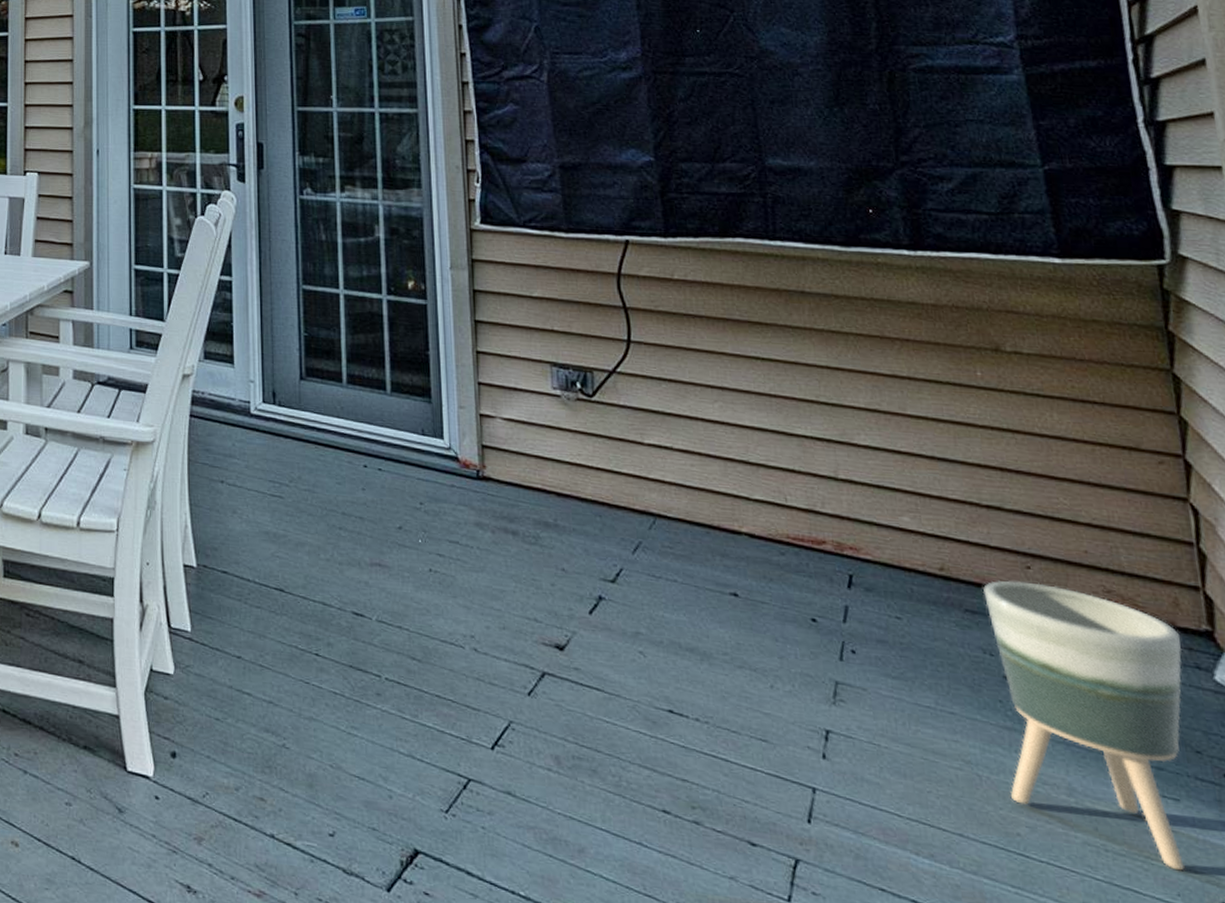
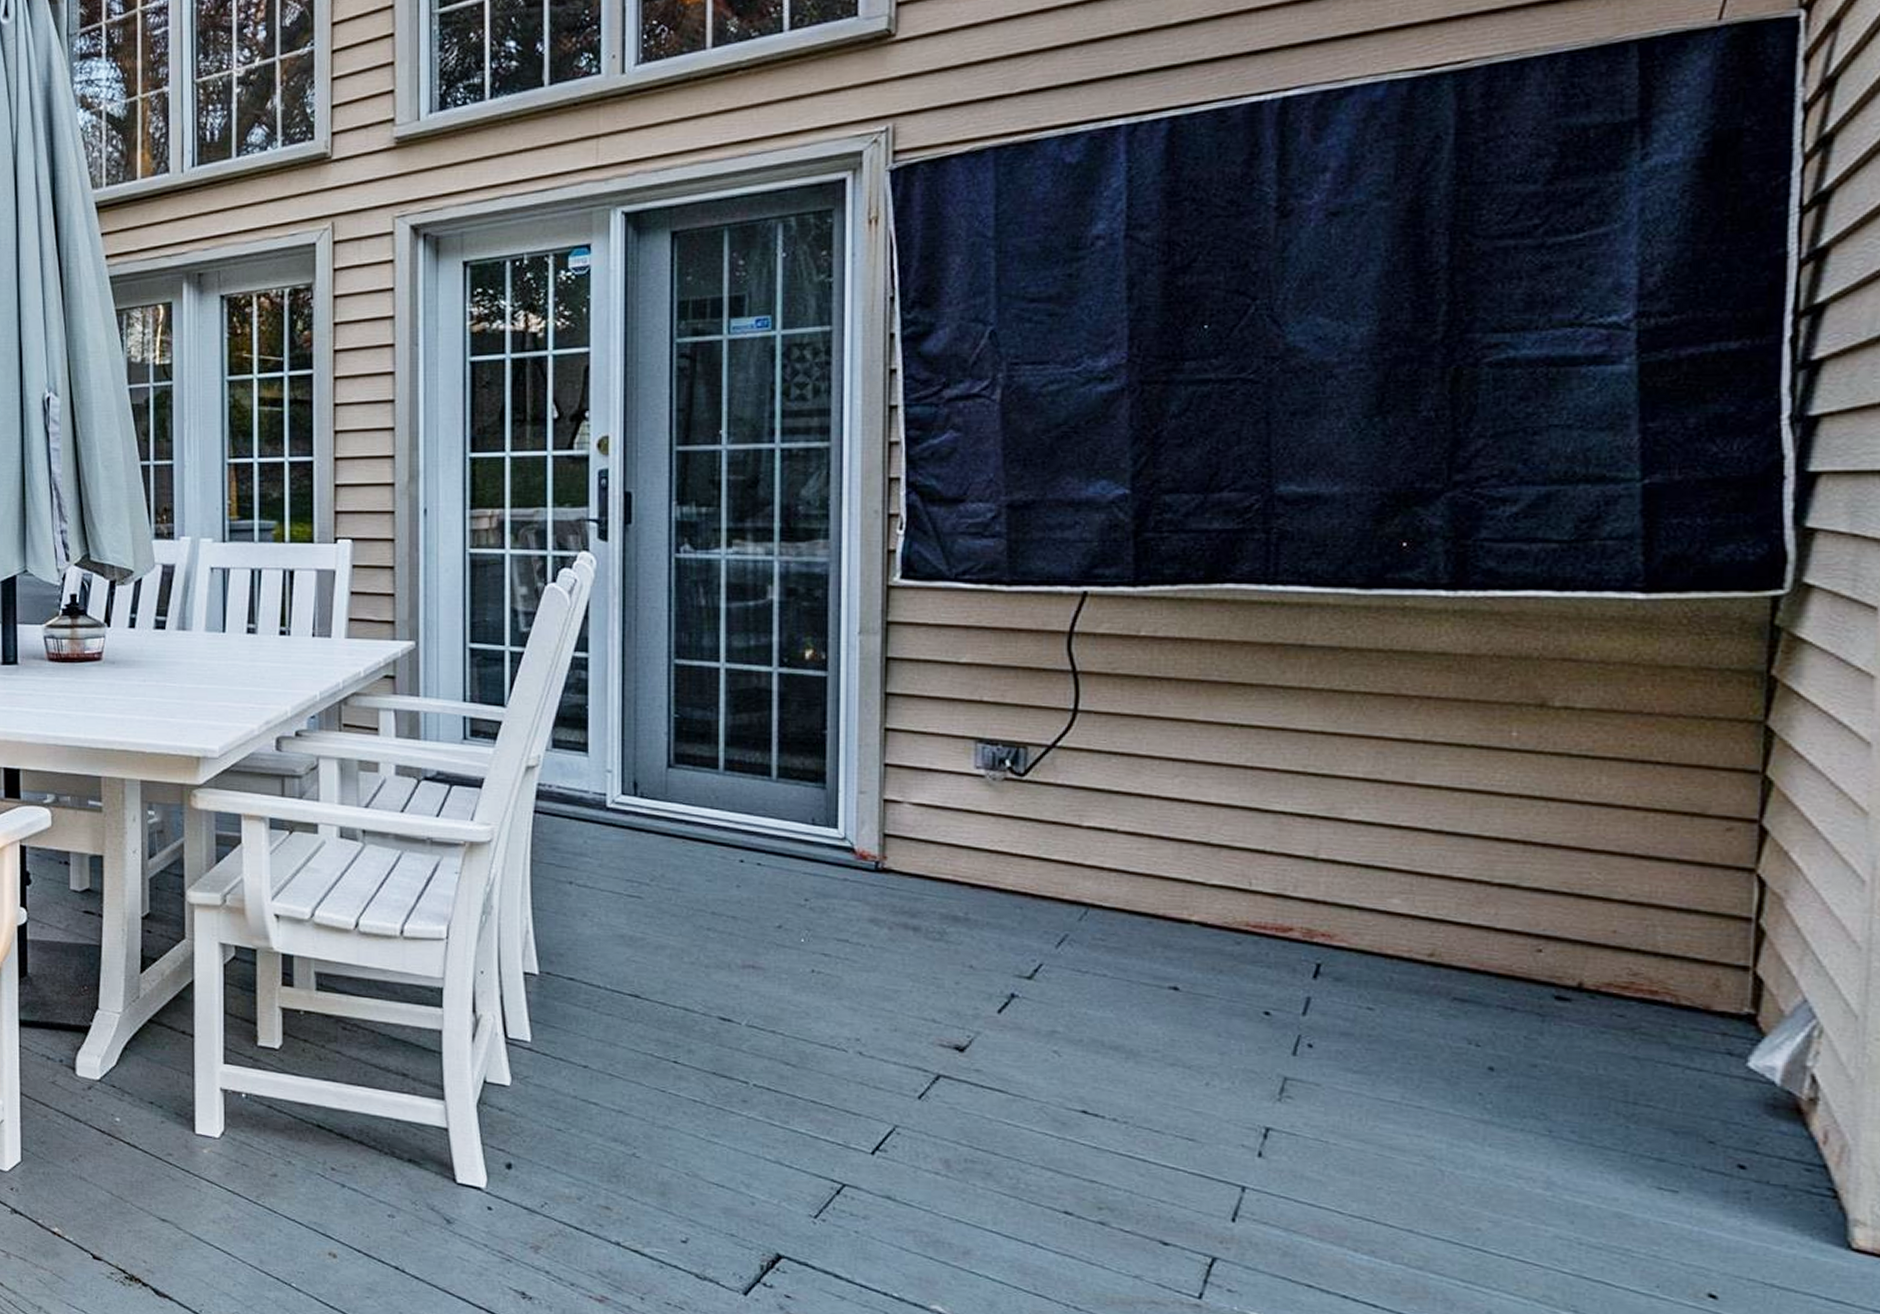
planter: present [983,580,1185,871] -> none [1477,965,1715,1263]

